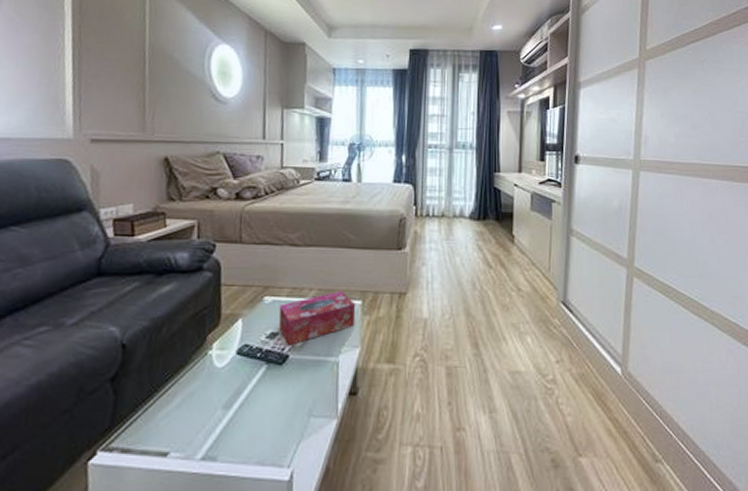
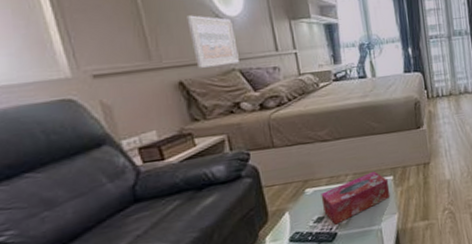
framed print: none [184,92,227,147] -> present [186,15,239,68]

